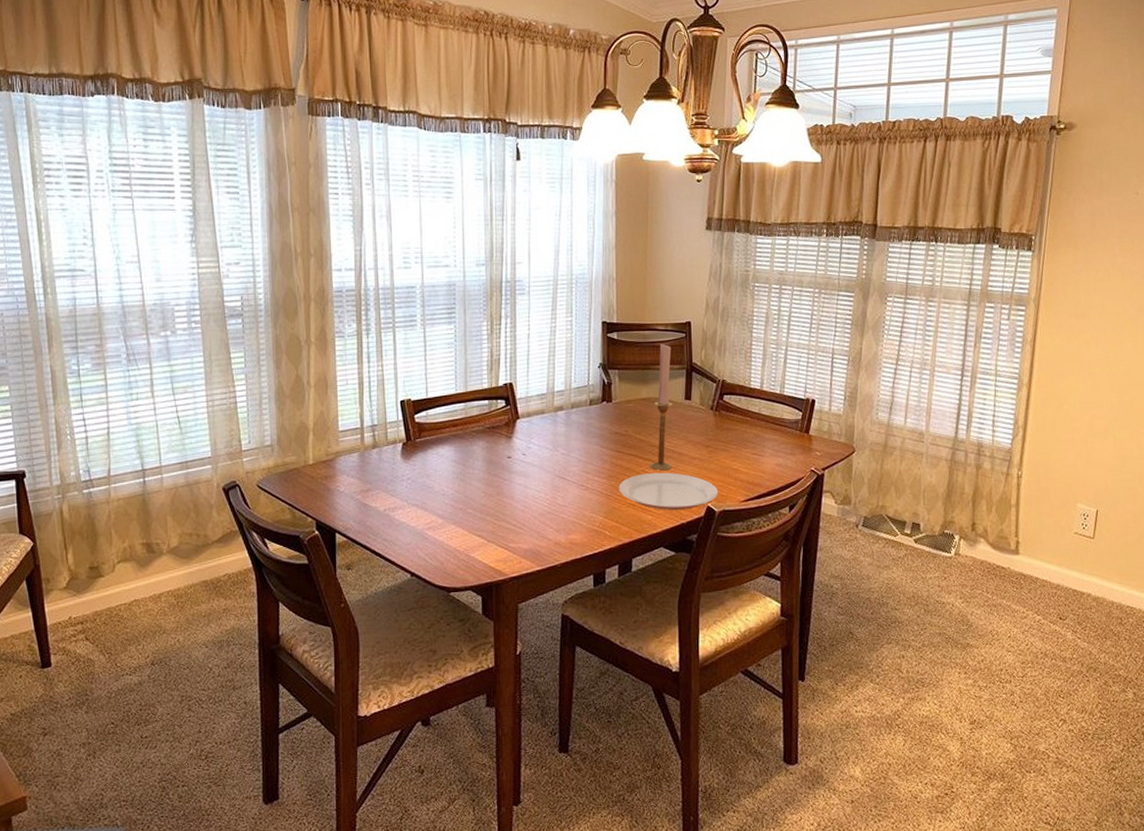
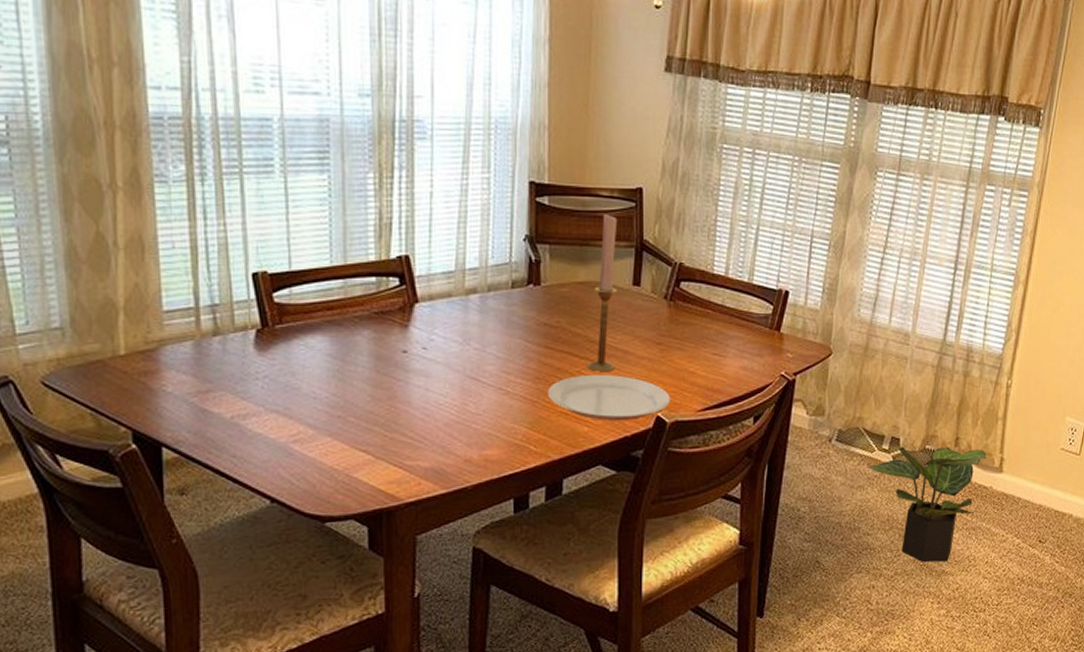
potted plant: none [891,531,1004,636] -> present [867,446,988,562]

